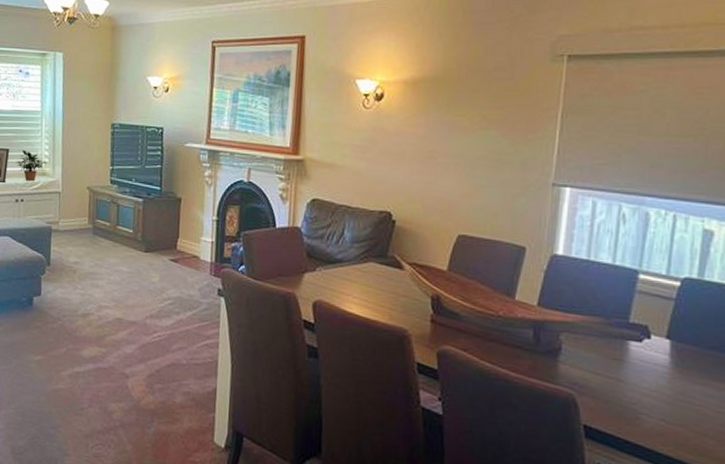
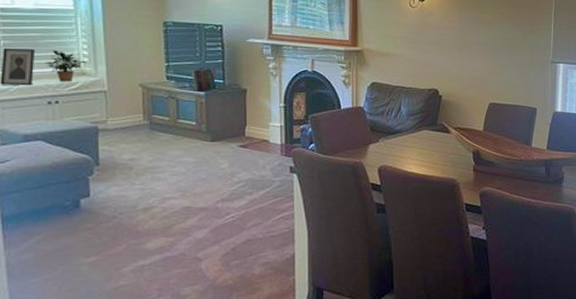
books: none [132,172,166,198] -> present [192,68,229,91]

